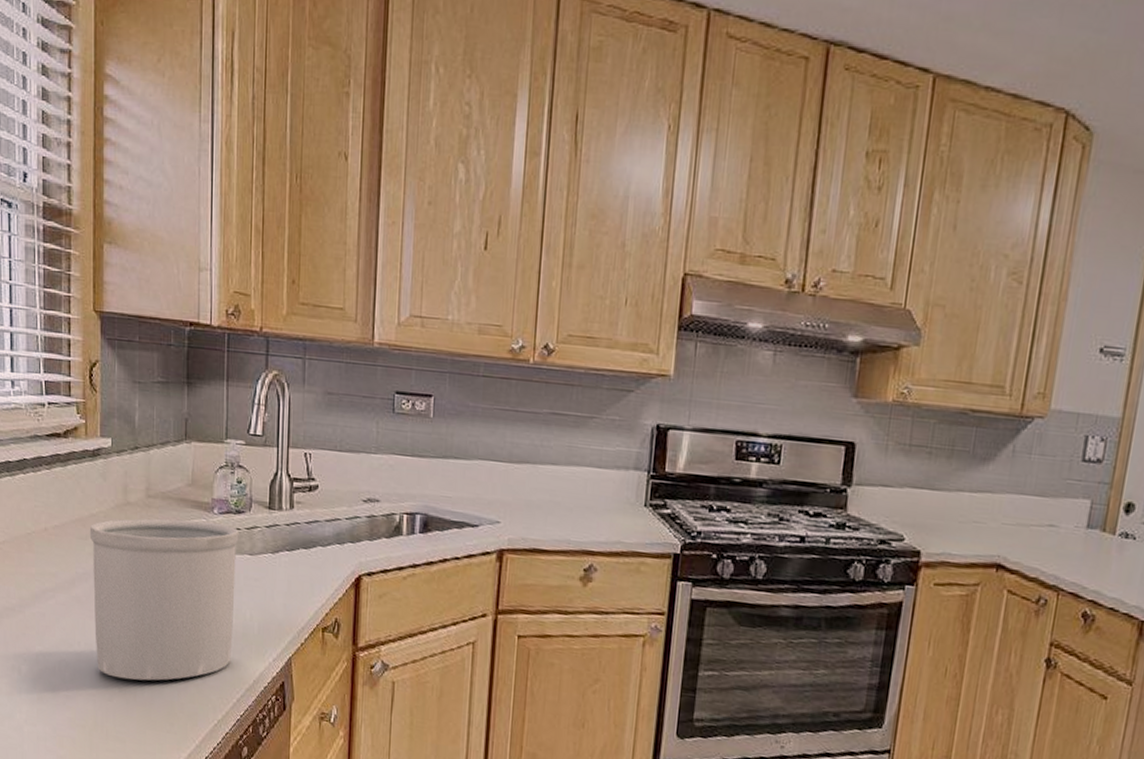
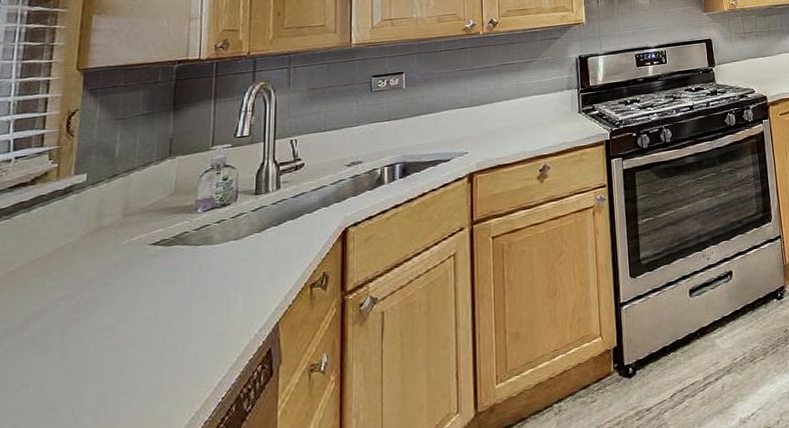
utensil holder: present [89,518,239,681] -> none [49,219,224,409]

